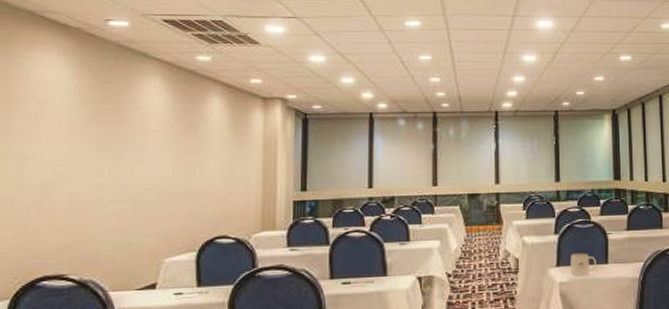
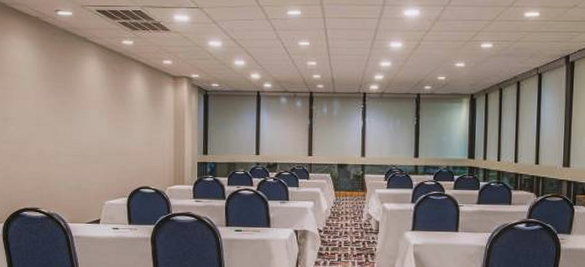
mug: present [570,253,596,278] -> none [423,221,447,242]

